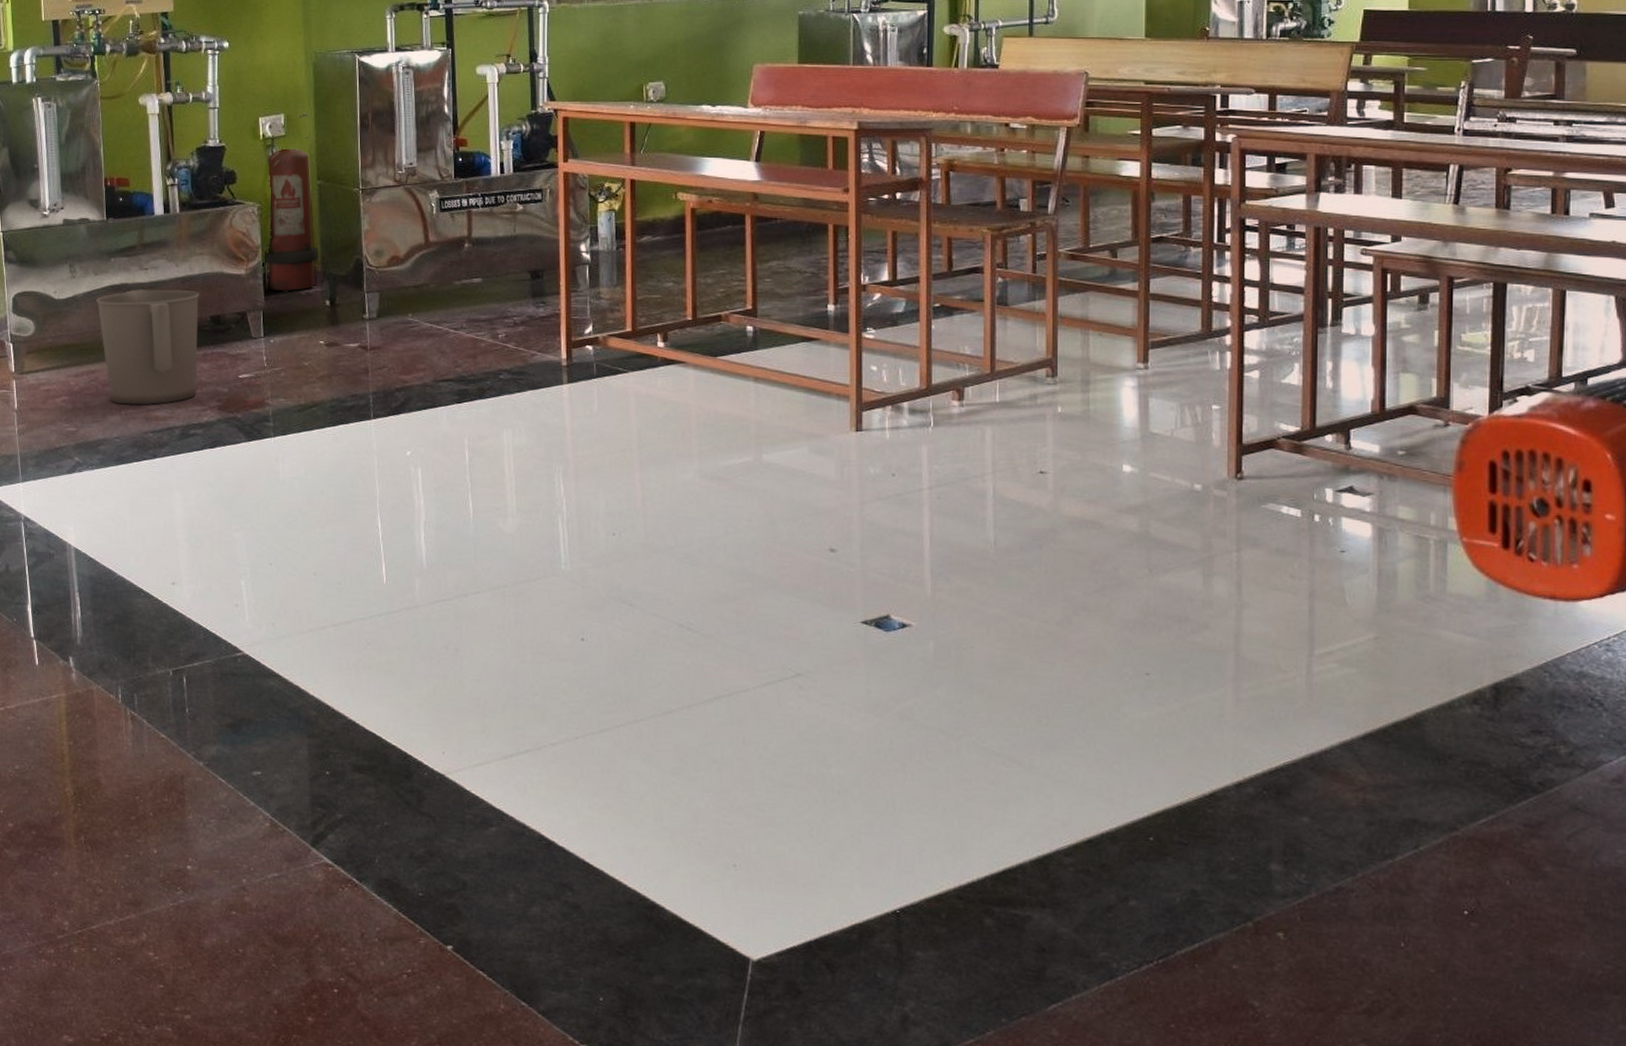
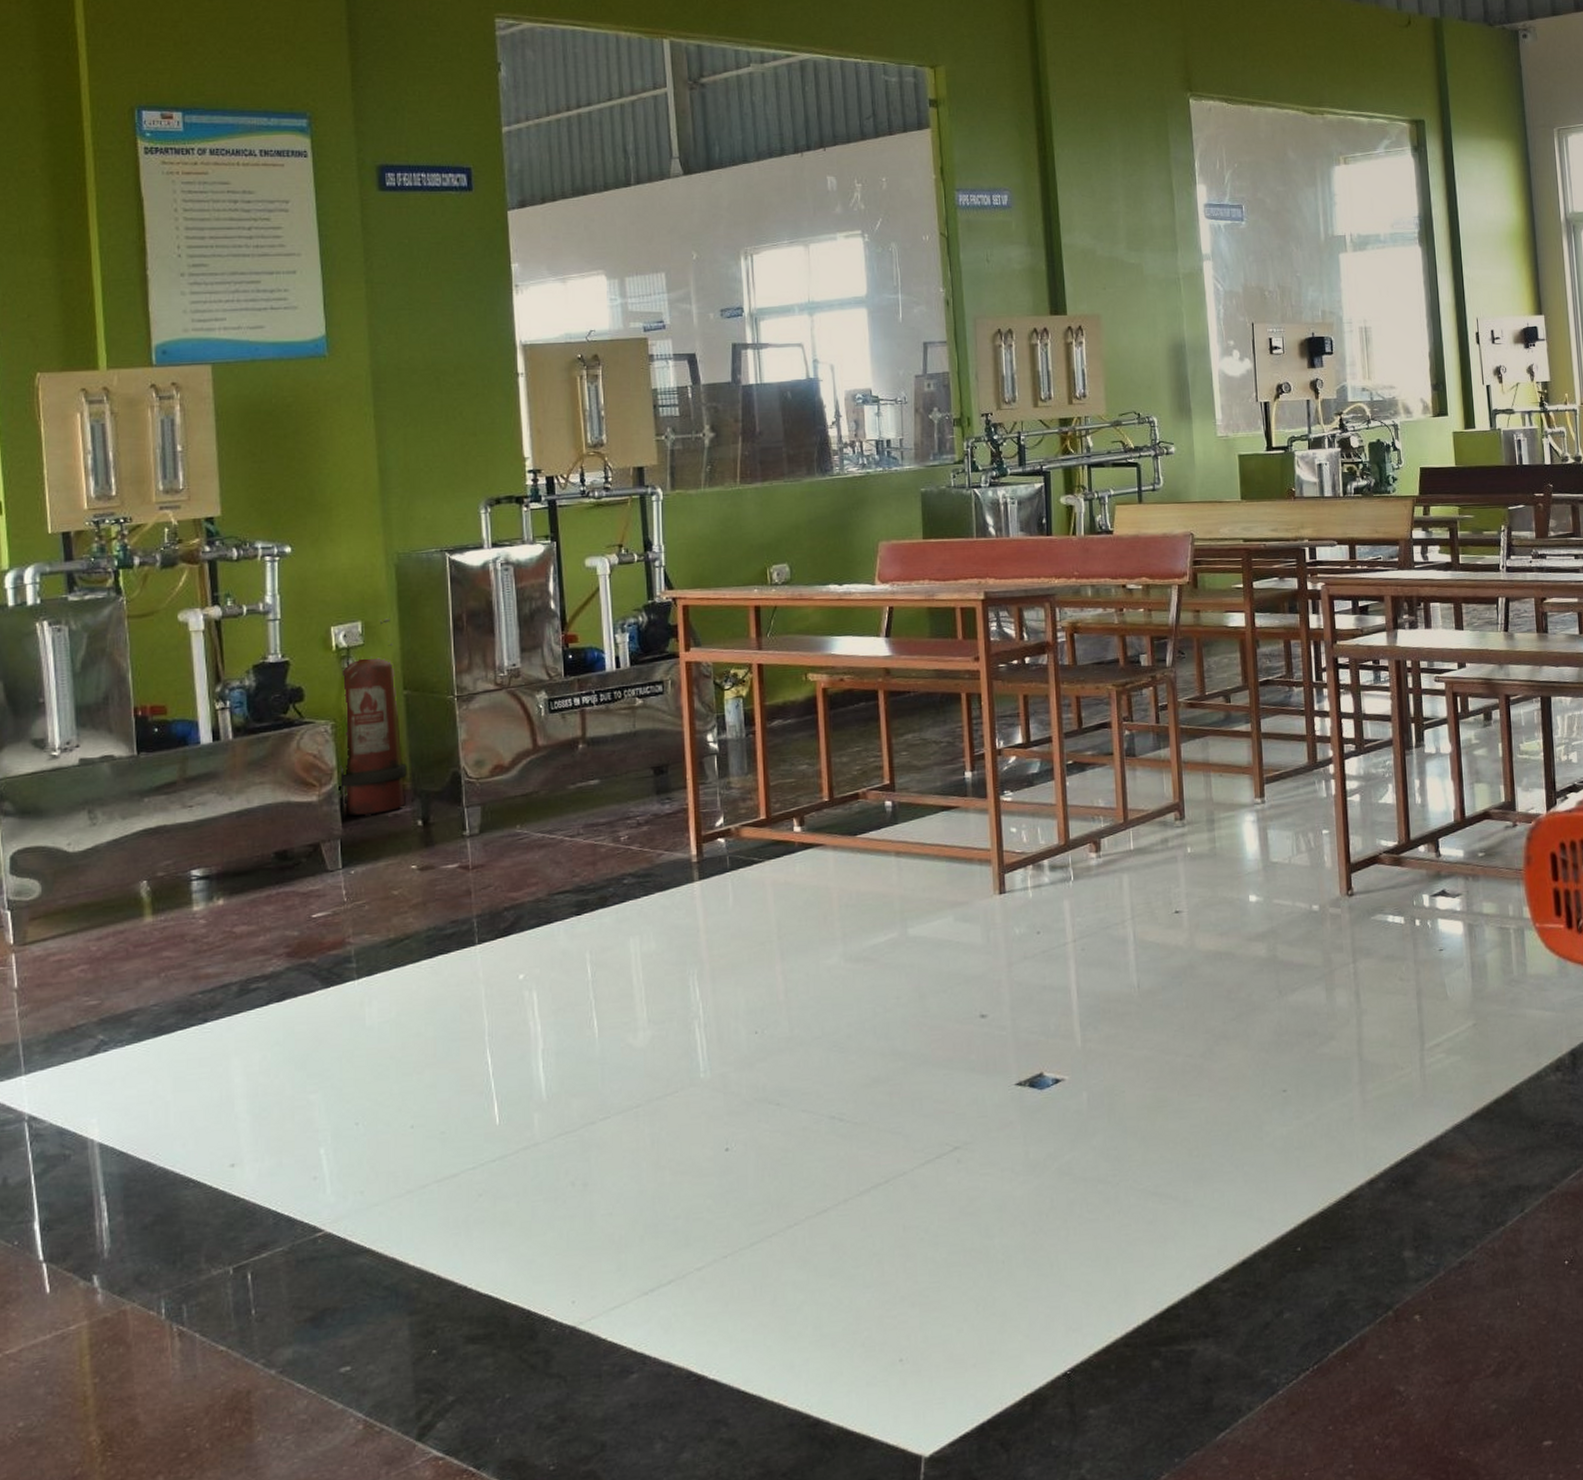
mug: present [96,289,200,405] -> none [124,825,261,966]

